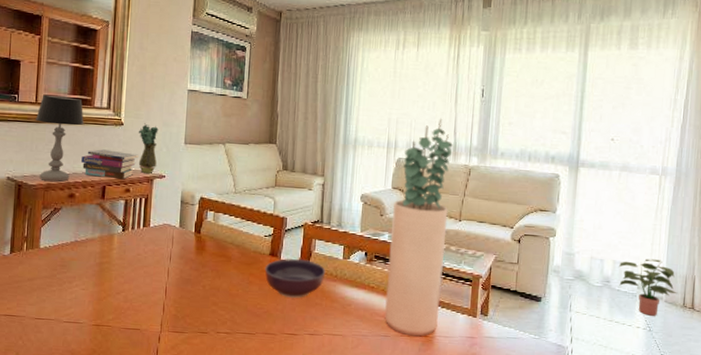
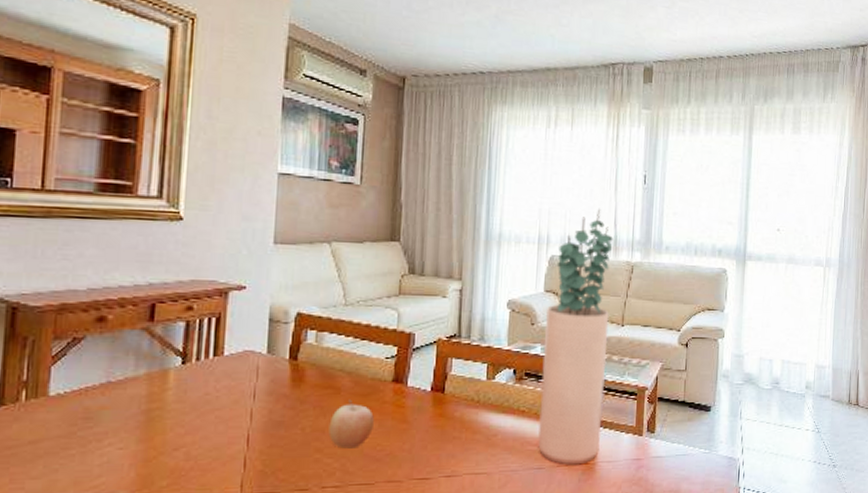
table lamp: present [36,94,84,182] -> none [41,178,121,301]
books: present [81,149,139,180] -> none [117,253,206,294]
vase: present [138,123,159,173] -> none [206,217,236,284]
fruit: none [222,266,255,305] -> present [328,399,374,449]
bowl: present [264,258,326,298] -> none [386,383,466,433]
potted plant: present [619,258,677,316] -> none [788,356,843,416]

